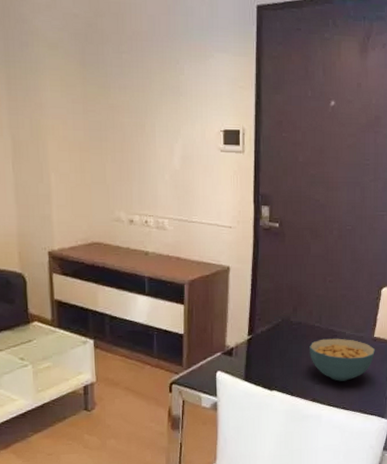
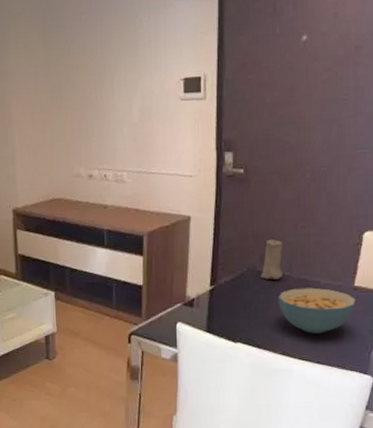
candle: none [294,290,314,330] -> present [261,237,283,280]

